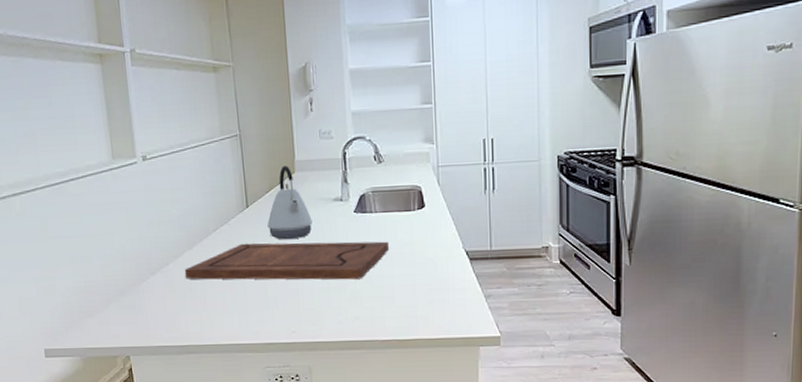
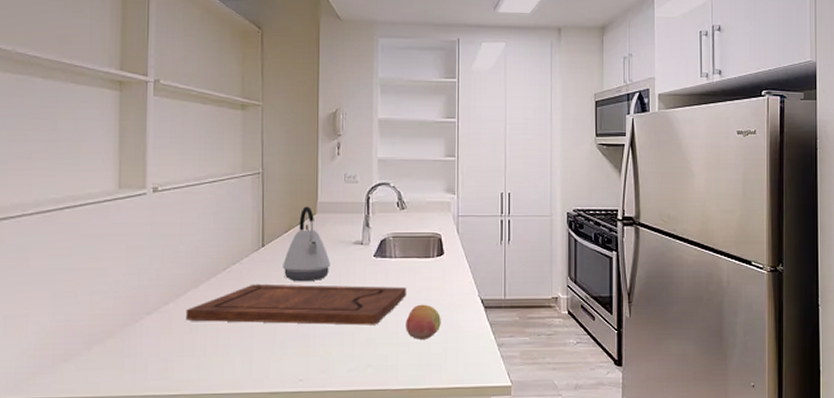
fruit: none [390,257,426,293] -> present [406,304,441,340]

